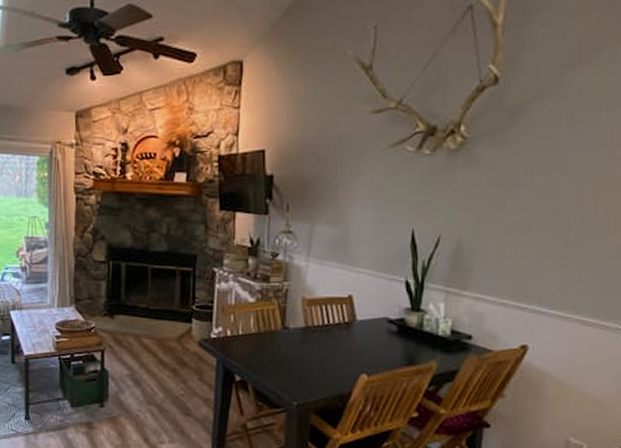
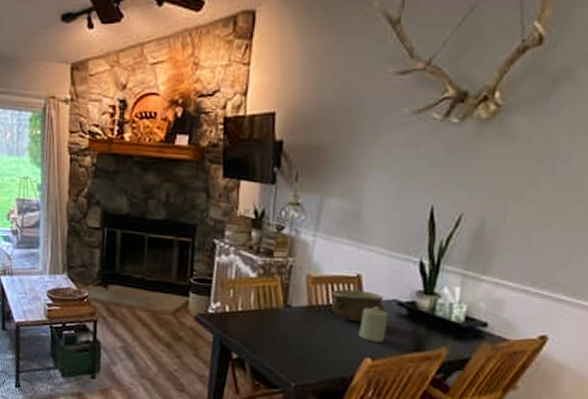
bowl: none [327,309,377,340] -> present [331,289,385,322]
candle: none [353,324,381,359] -> present [358,306,389,343]

